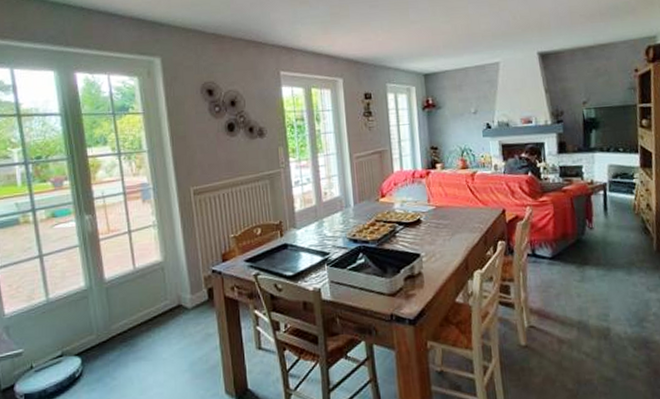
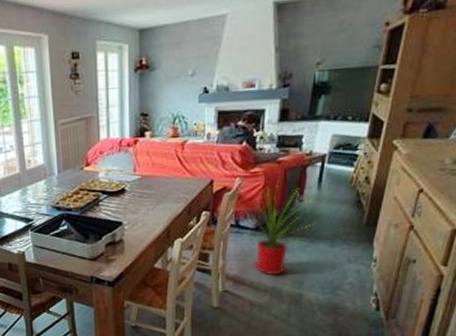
house plant: none [531,208,609,308] -> present [238,180,317,276]

